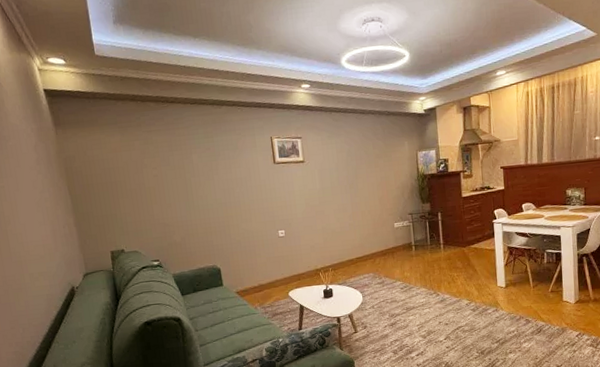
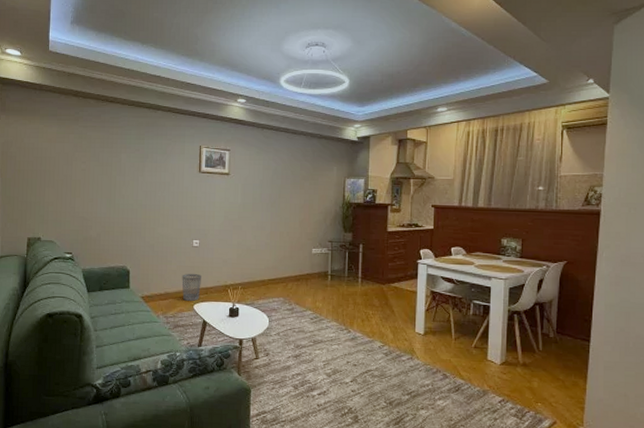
wastebasket: none [273,262,293,290] -> present [182,274,201,301]

